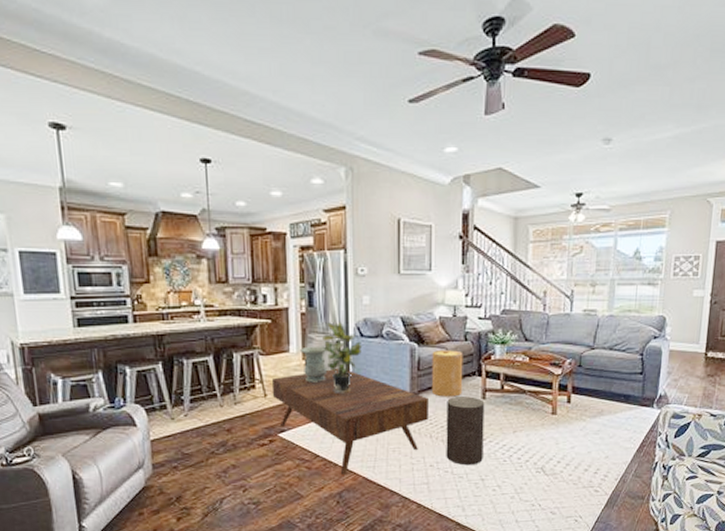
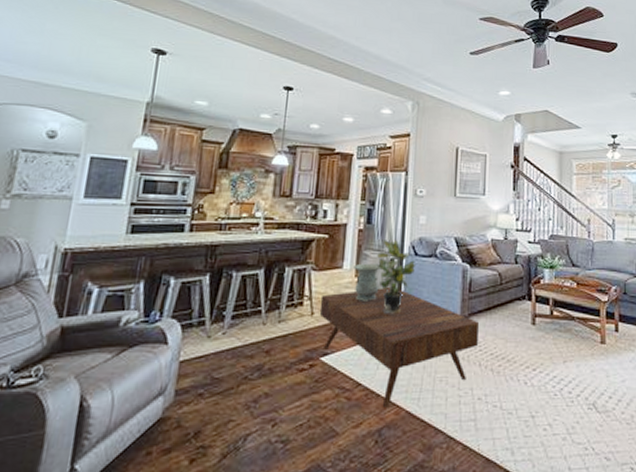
basket: present [431,350,463,397] -> none [482,272,514,321]
stool: present [446,396,485,466] -> none [495,321,535,400]

